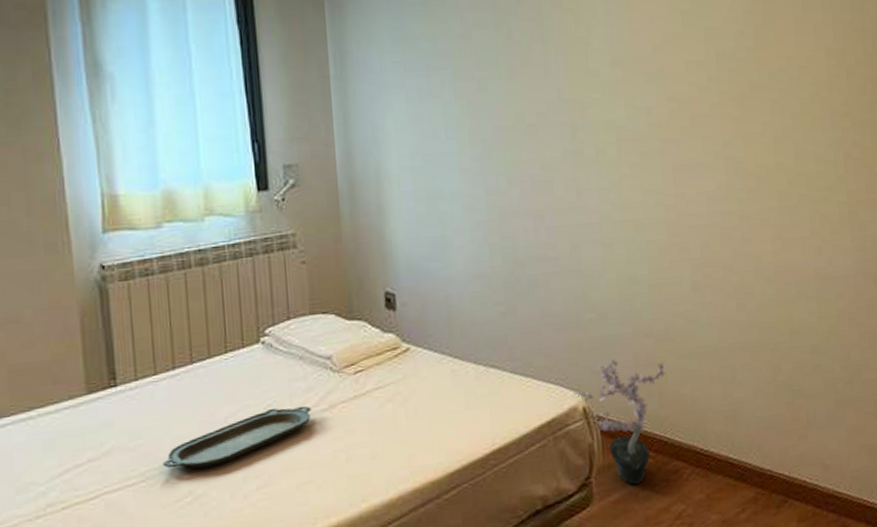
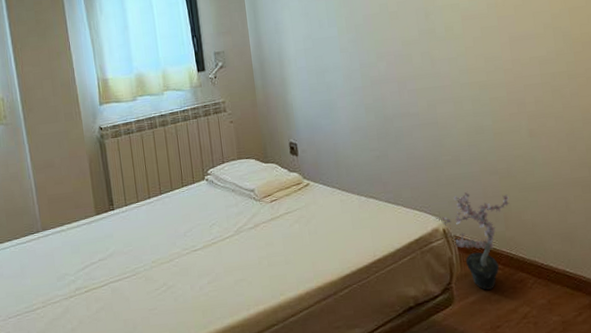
serving tray: present [162,405,311,469] -> none [145,225,242,268]

